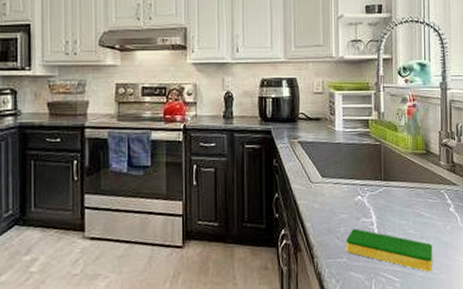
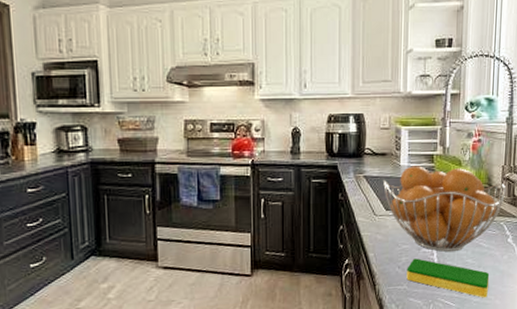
fruit basket: none [317,131,445,222] -> present [382,166,507,252]

